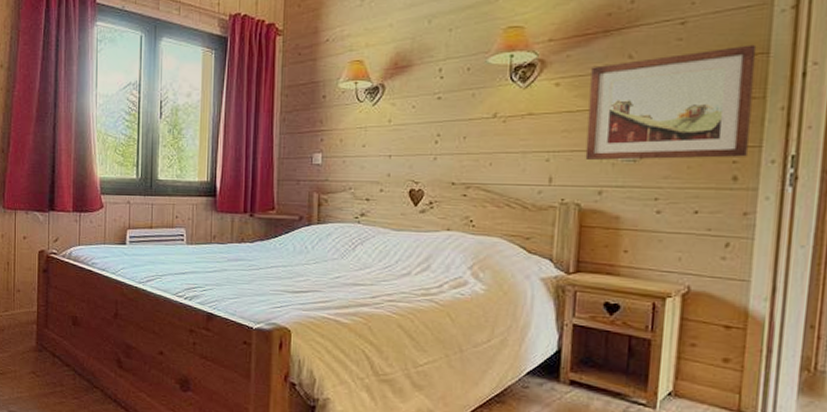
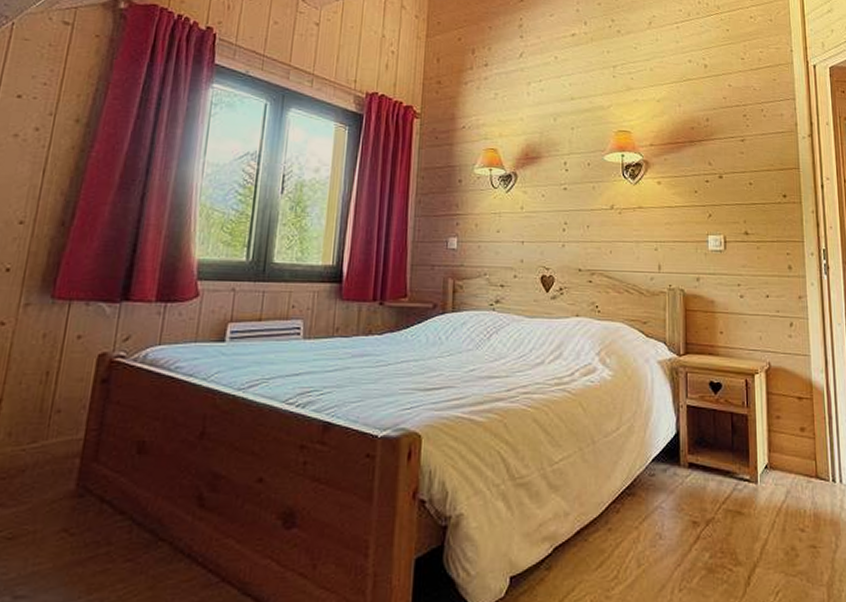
wall art: present [585,44,757,160] -> none [683,161,796,251]

